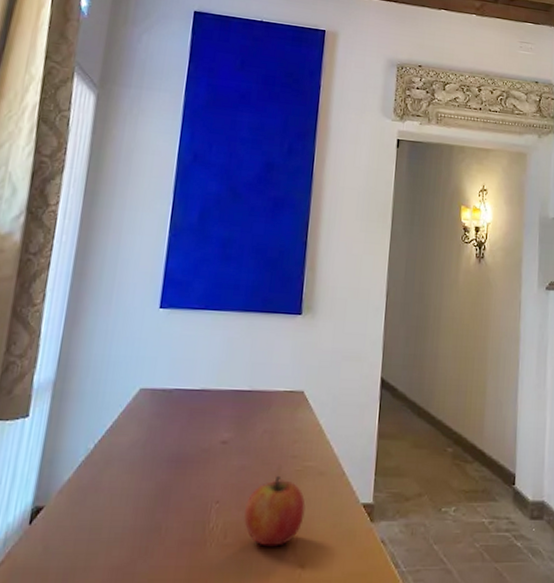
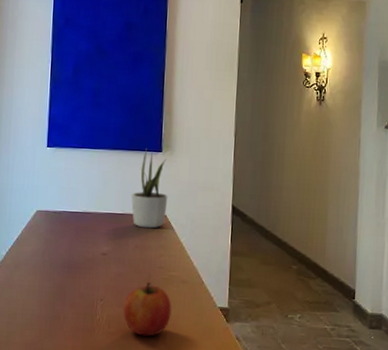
potted plant: none [261,309,307,409] -> present [131,148,168,229]

